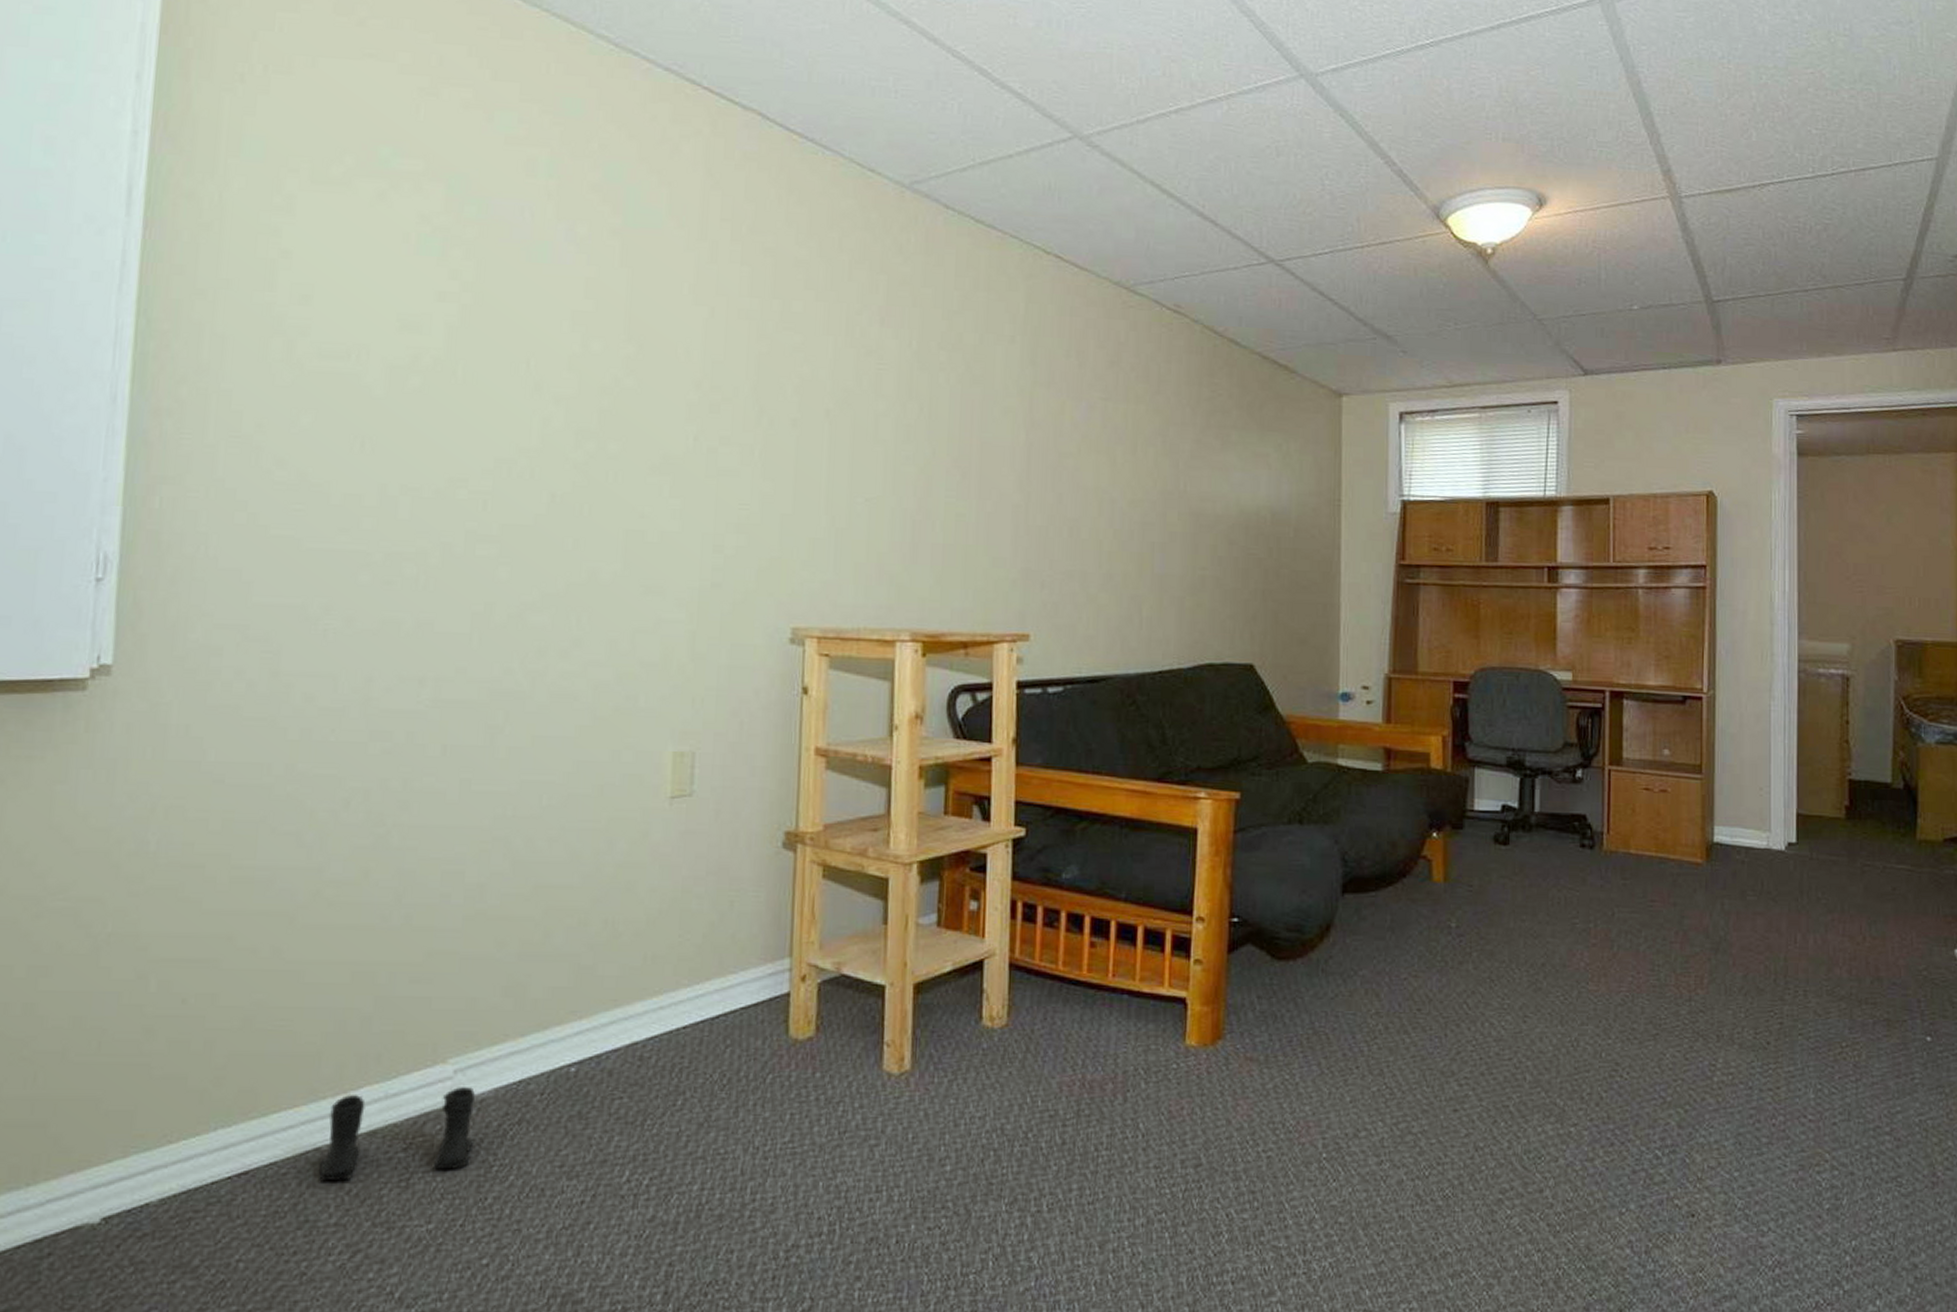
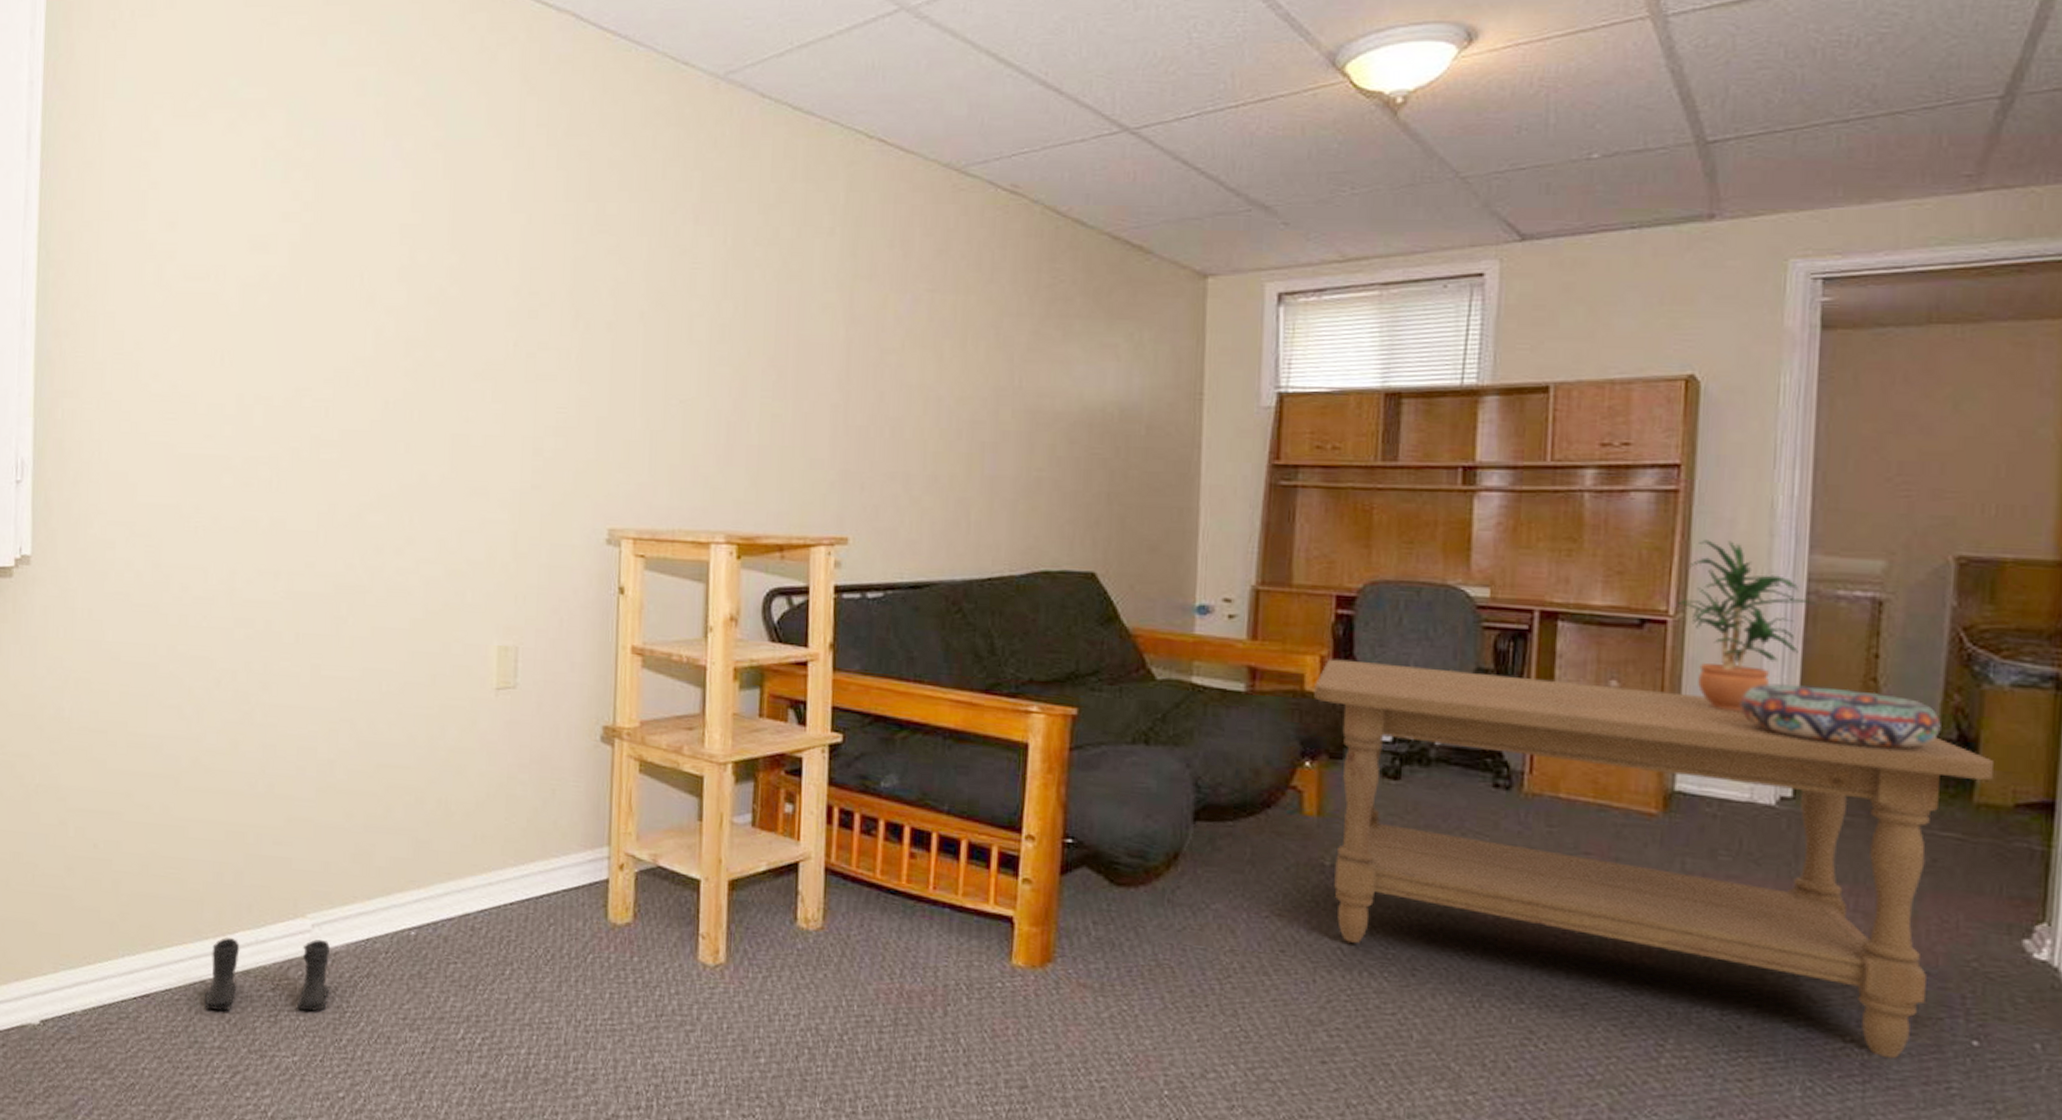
coffee table: none [1438,738,1928,1059] -> present [1314,659,1994,1059]
potted plant: none [1709,628,1805,773] -> present [1677,539,1816,713]
decorative bowl: none [1756,747,1892,798] -> present [1739,683,1941,749]

